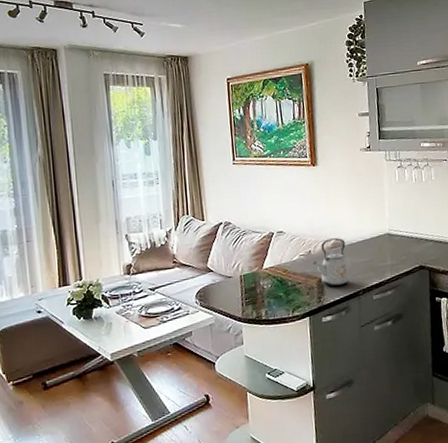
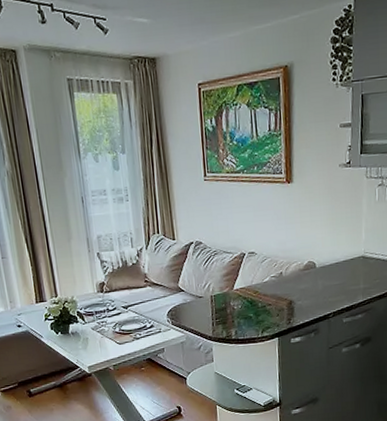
kettle: present [313,238,350,287] -> none [284,260,320,309]

